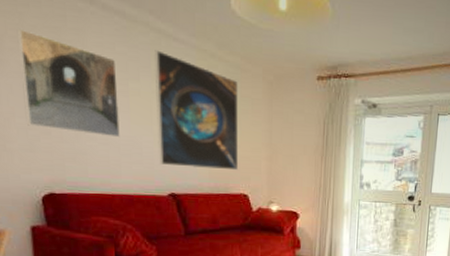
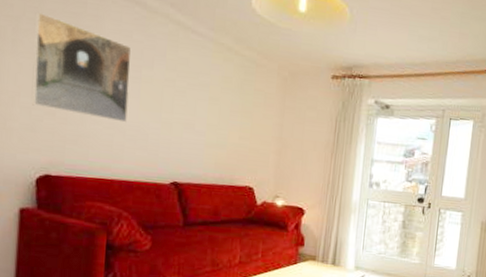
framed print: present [153,50,238,171] -> none [165,40,252,163]

